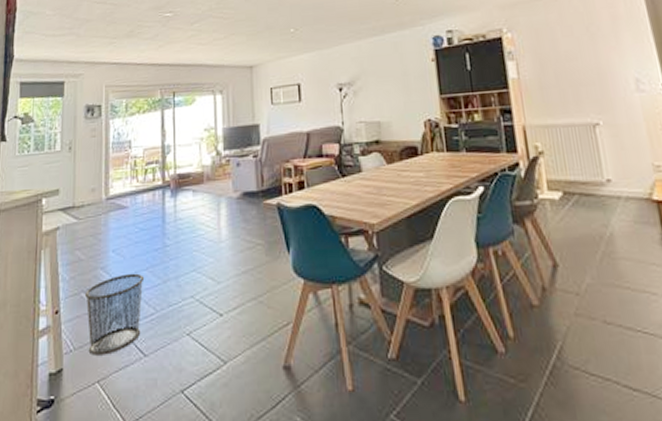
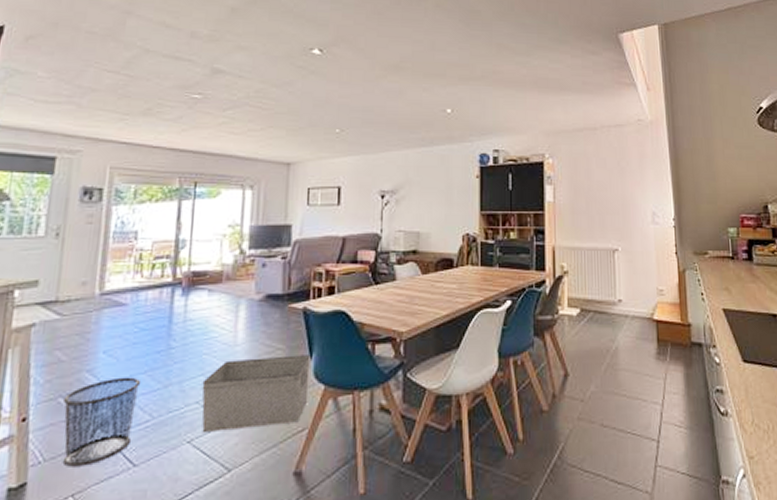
storage bin: none [195,249,290,326] -> present [201,355,311,434]

